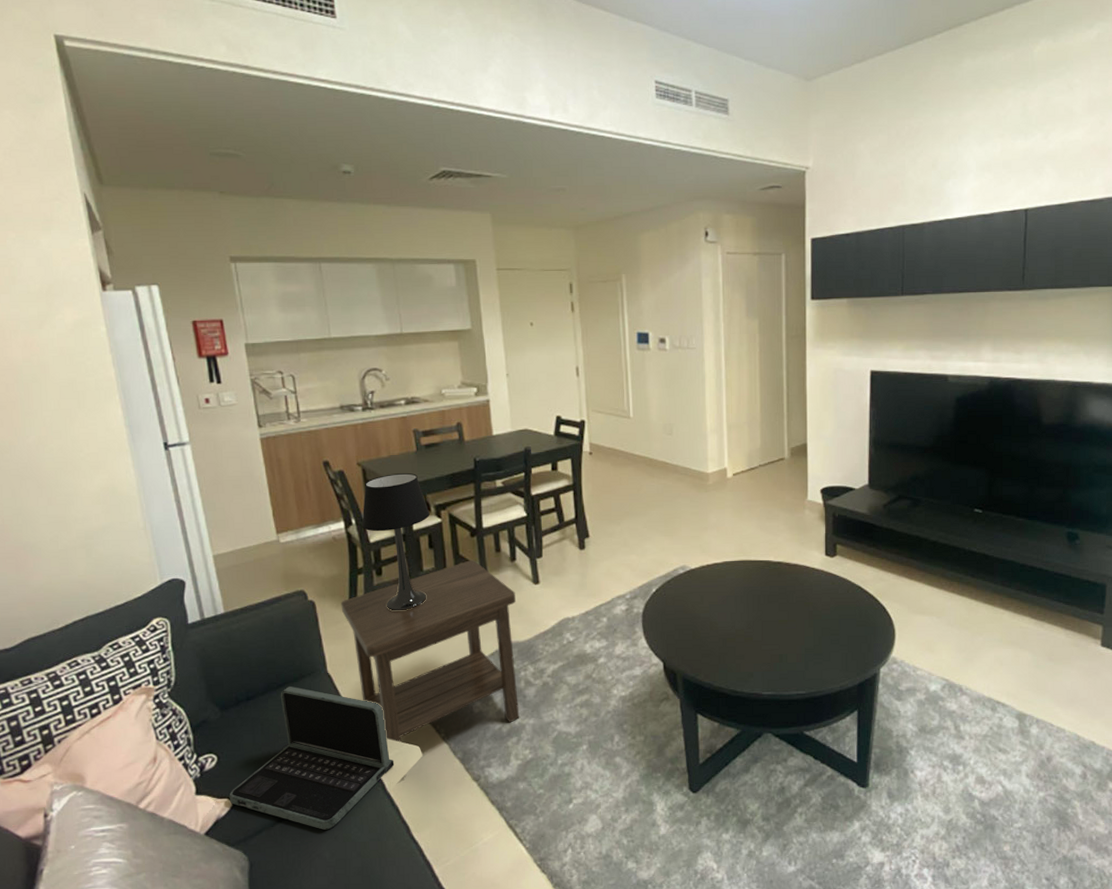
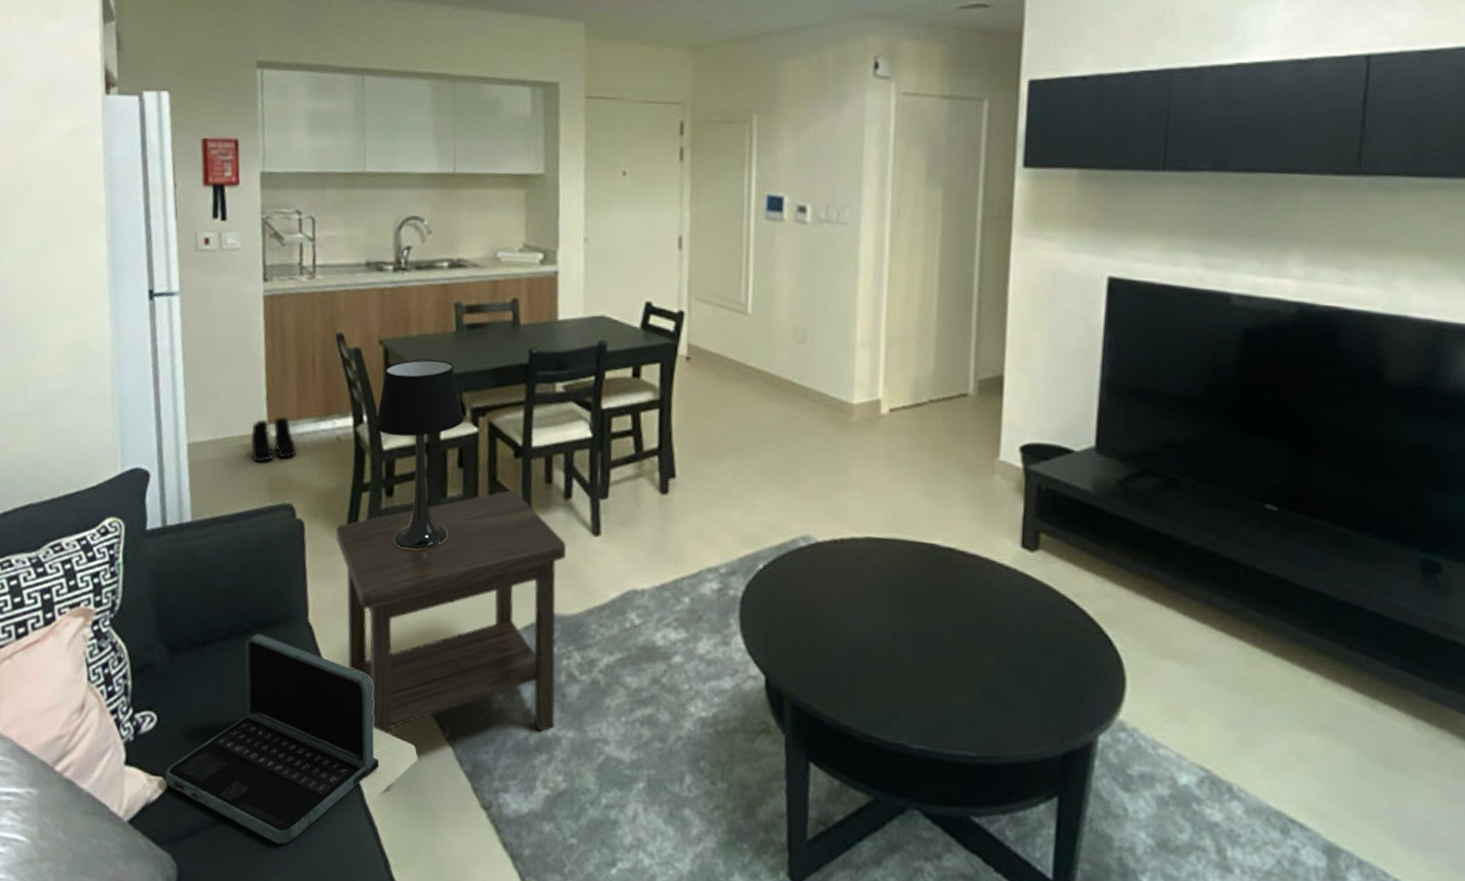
boots: none [265,527,303,563] -> present [251,416,297,463]

